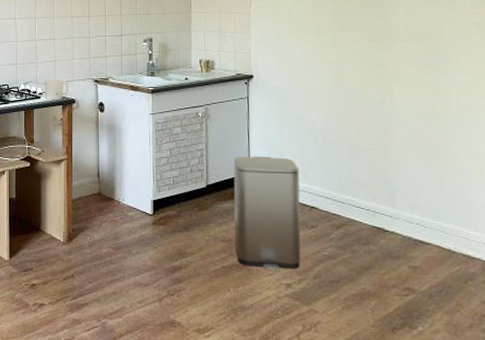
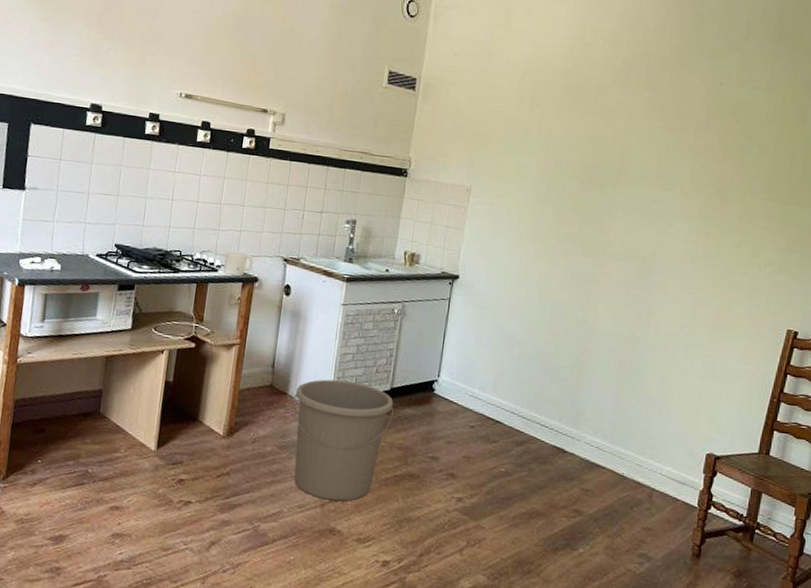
bucket: none [119,182,212,295] -> present [292,379,394,502]
pedal bin: present [233,156,301,270] -> none [410,361,491,484]

